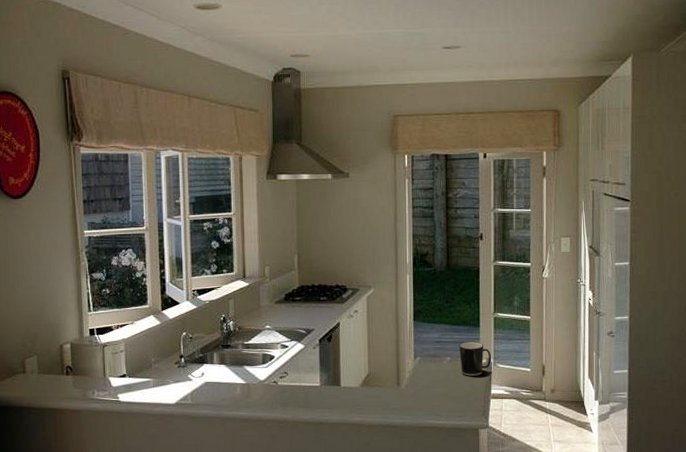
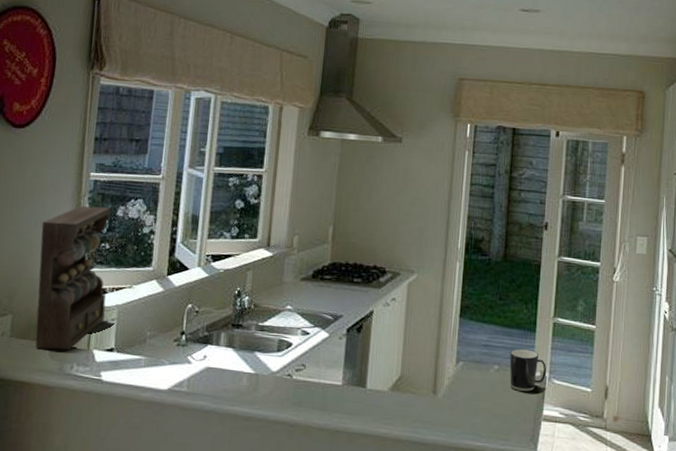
spice rack: none [50,259,115,381] -> present [35,205,111,351]

